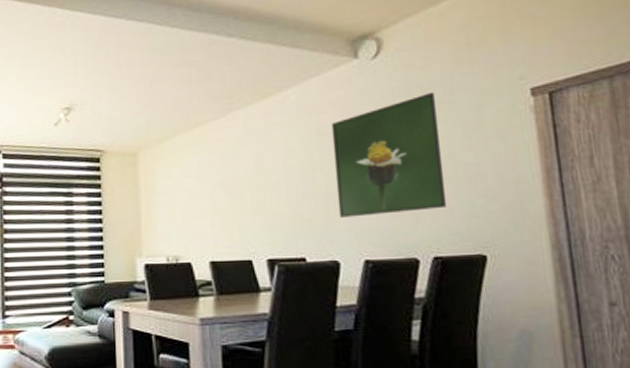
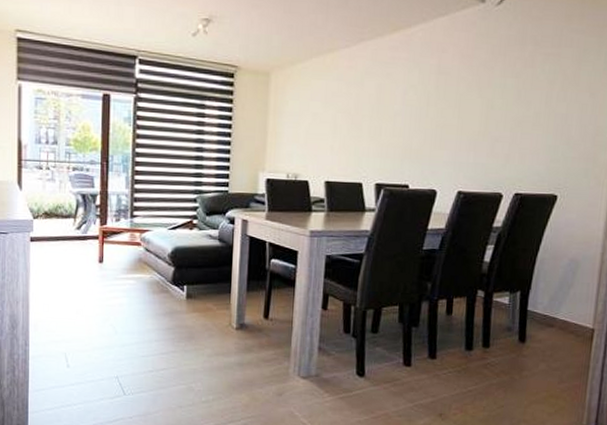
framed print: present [331,92,447,218] -> none [443,44,544,153]

